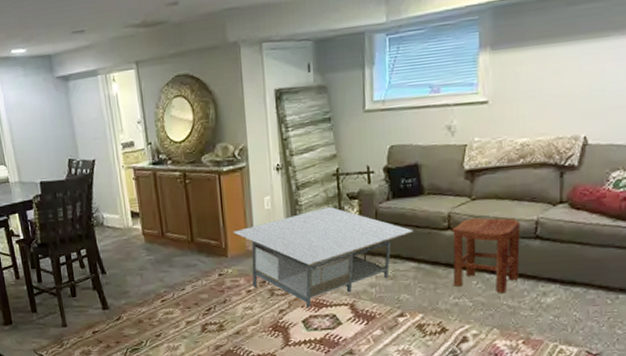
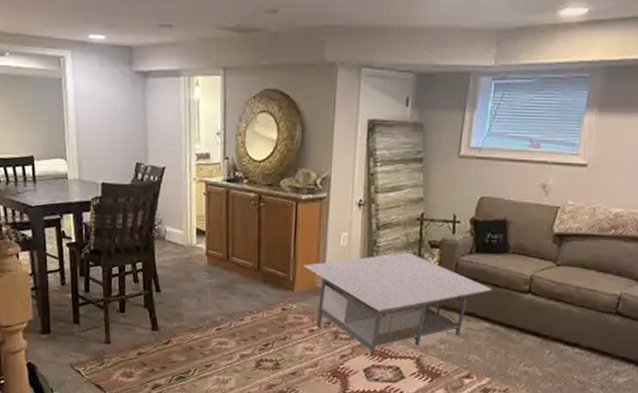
stool: present [453,218,520,294] -> none [525,284,602,368]

